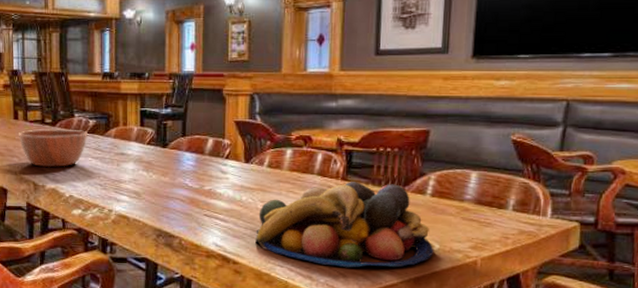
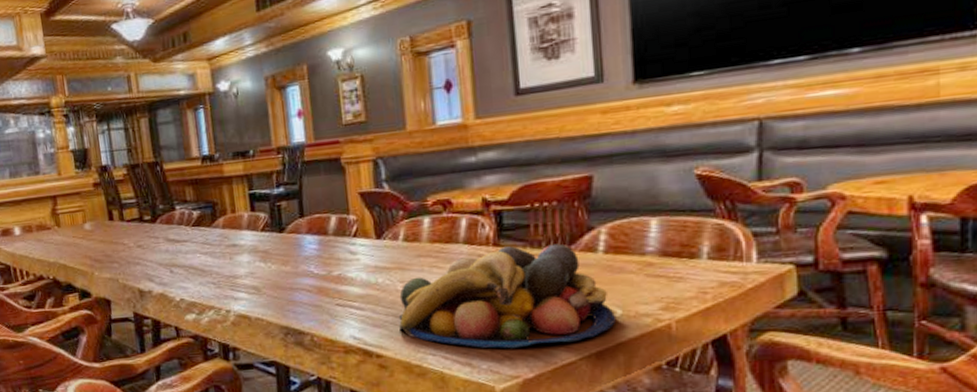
bowl: present [19,128,88,168] -> none [116,224,193,271]

